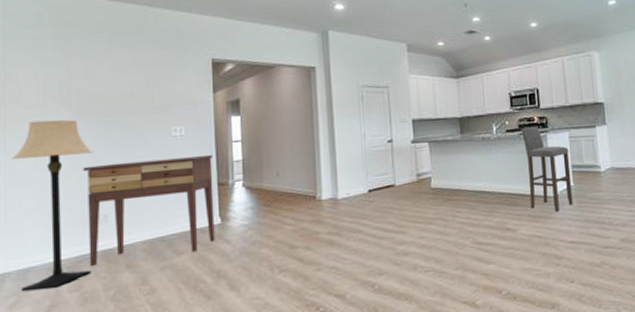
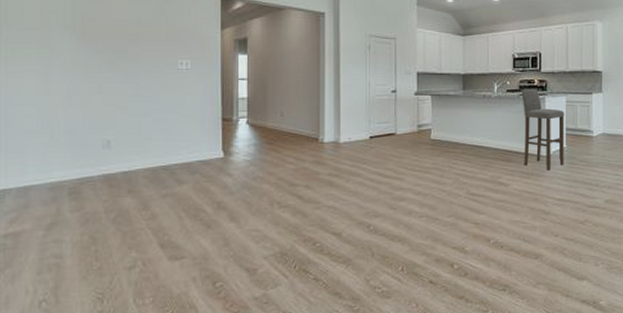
lamp: present [12,119,93,292] -> none [13,42,97,209]
console table: present [83,154,215,267] -> none [86,90,217,190]

